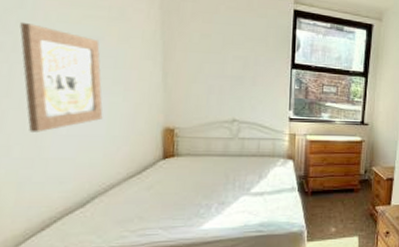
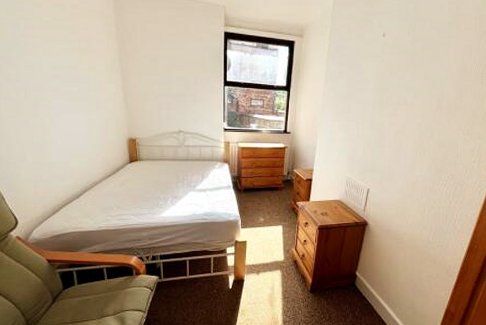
wall art: present [19,21,103,132] -> none [19,57,84,143]

